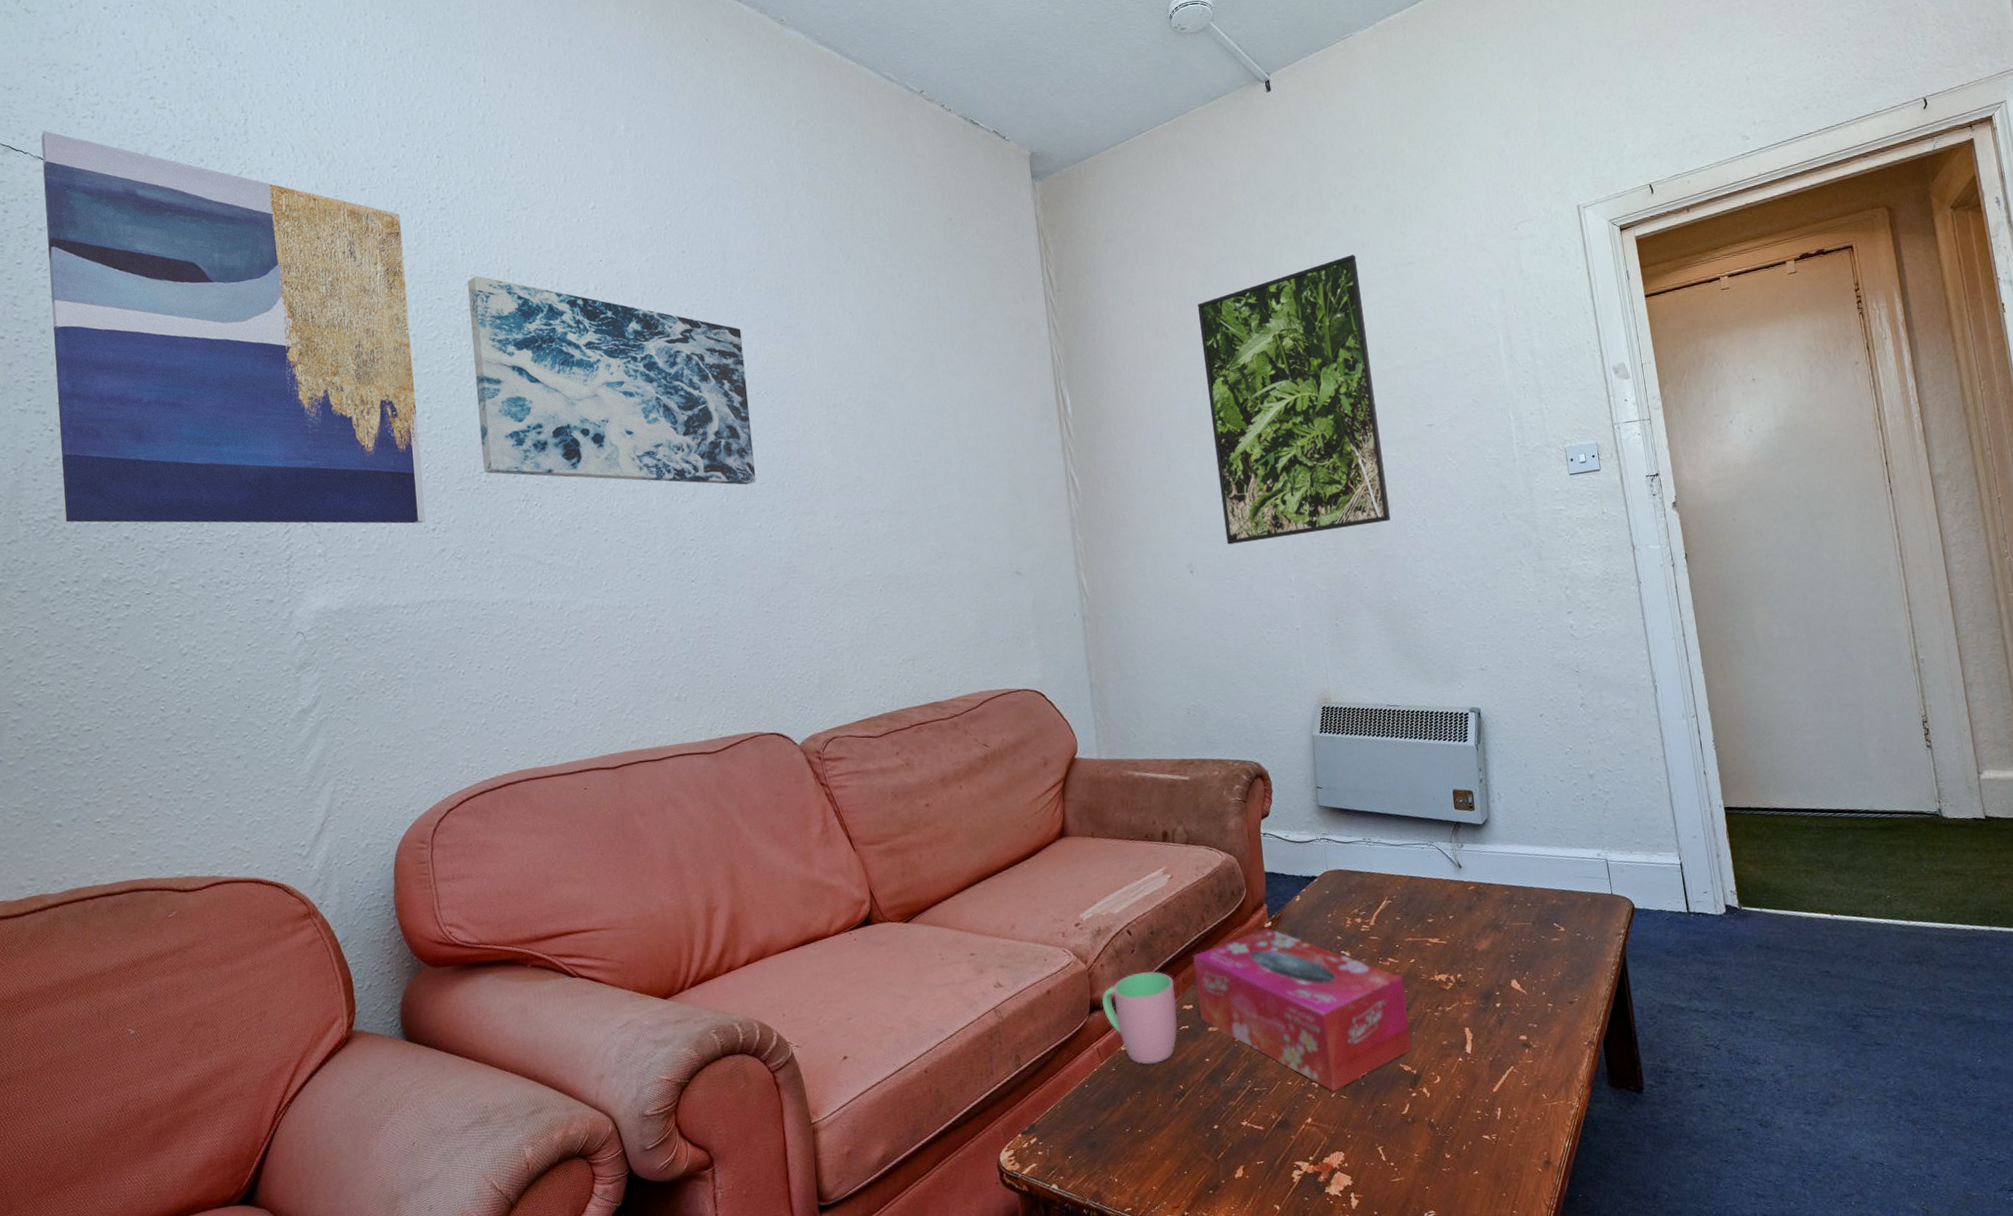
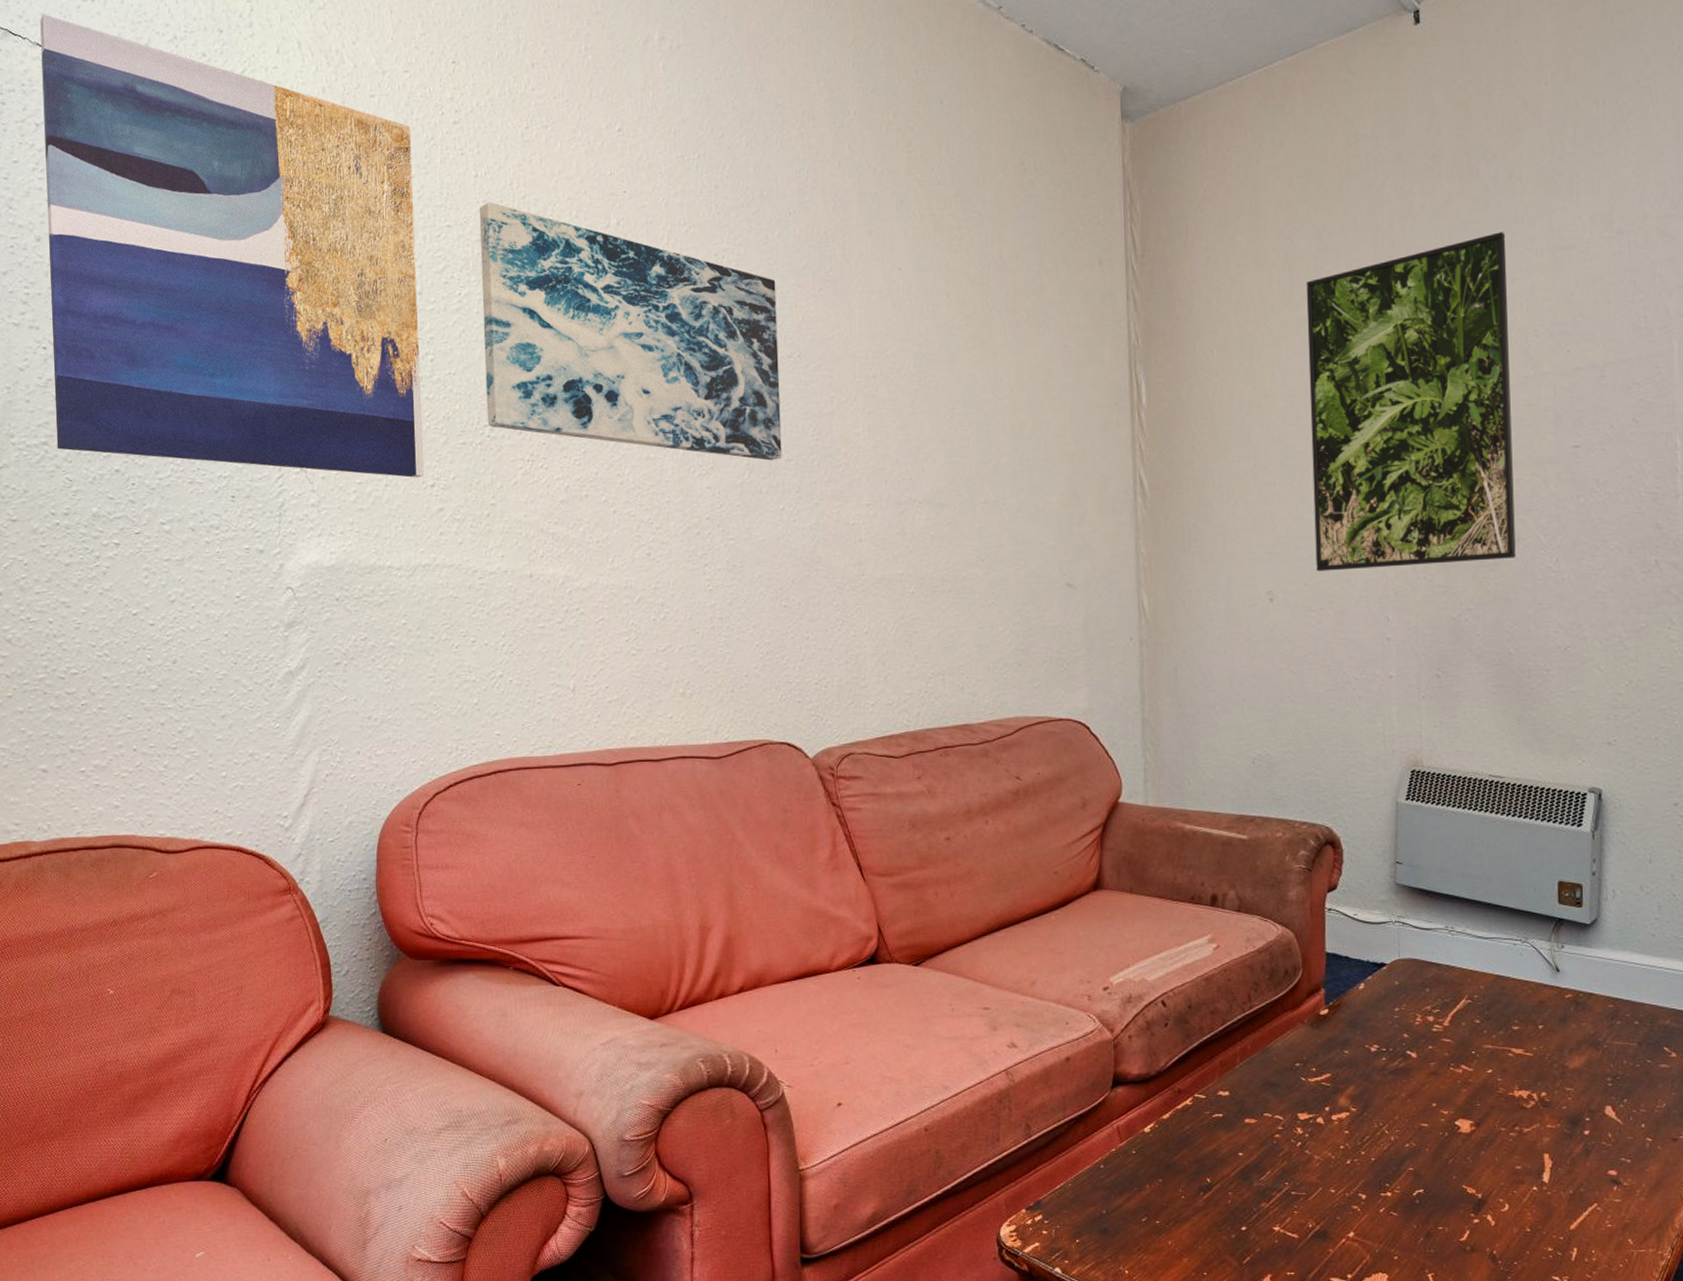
cup: present [1102,971,1177,1065] -> none [1127,1049,1211,1151]
tissue box: present [1192,927,1412,1092] -> none [1233,1015,1479,1207]

